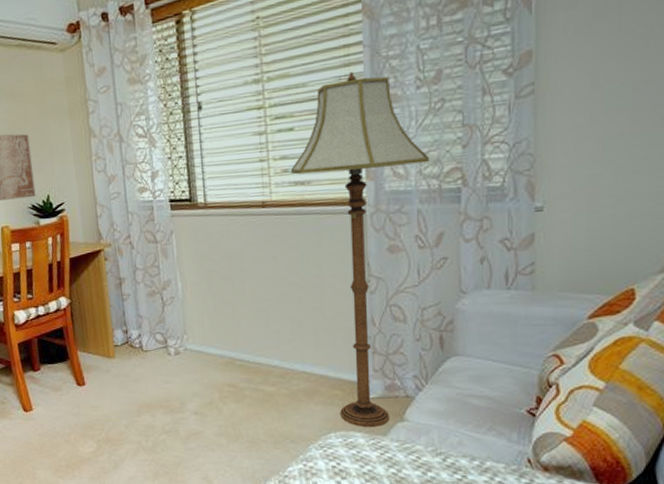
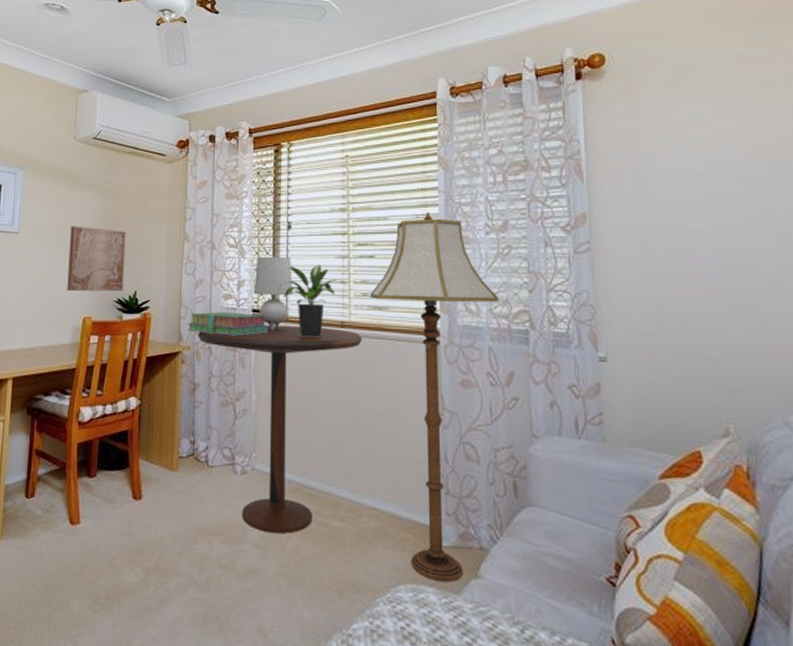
stack of books: none [106,204,188,229] -> present [188,311,268,336]
pedestal table: none [117,209,286,402] -> present [198,325,363,534]
table lamp: none [168,141,210,219] -> present [253,256,293,330]
potted plant: none [195,145,265,222] -> present [280,265,346,338]

